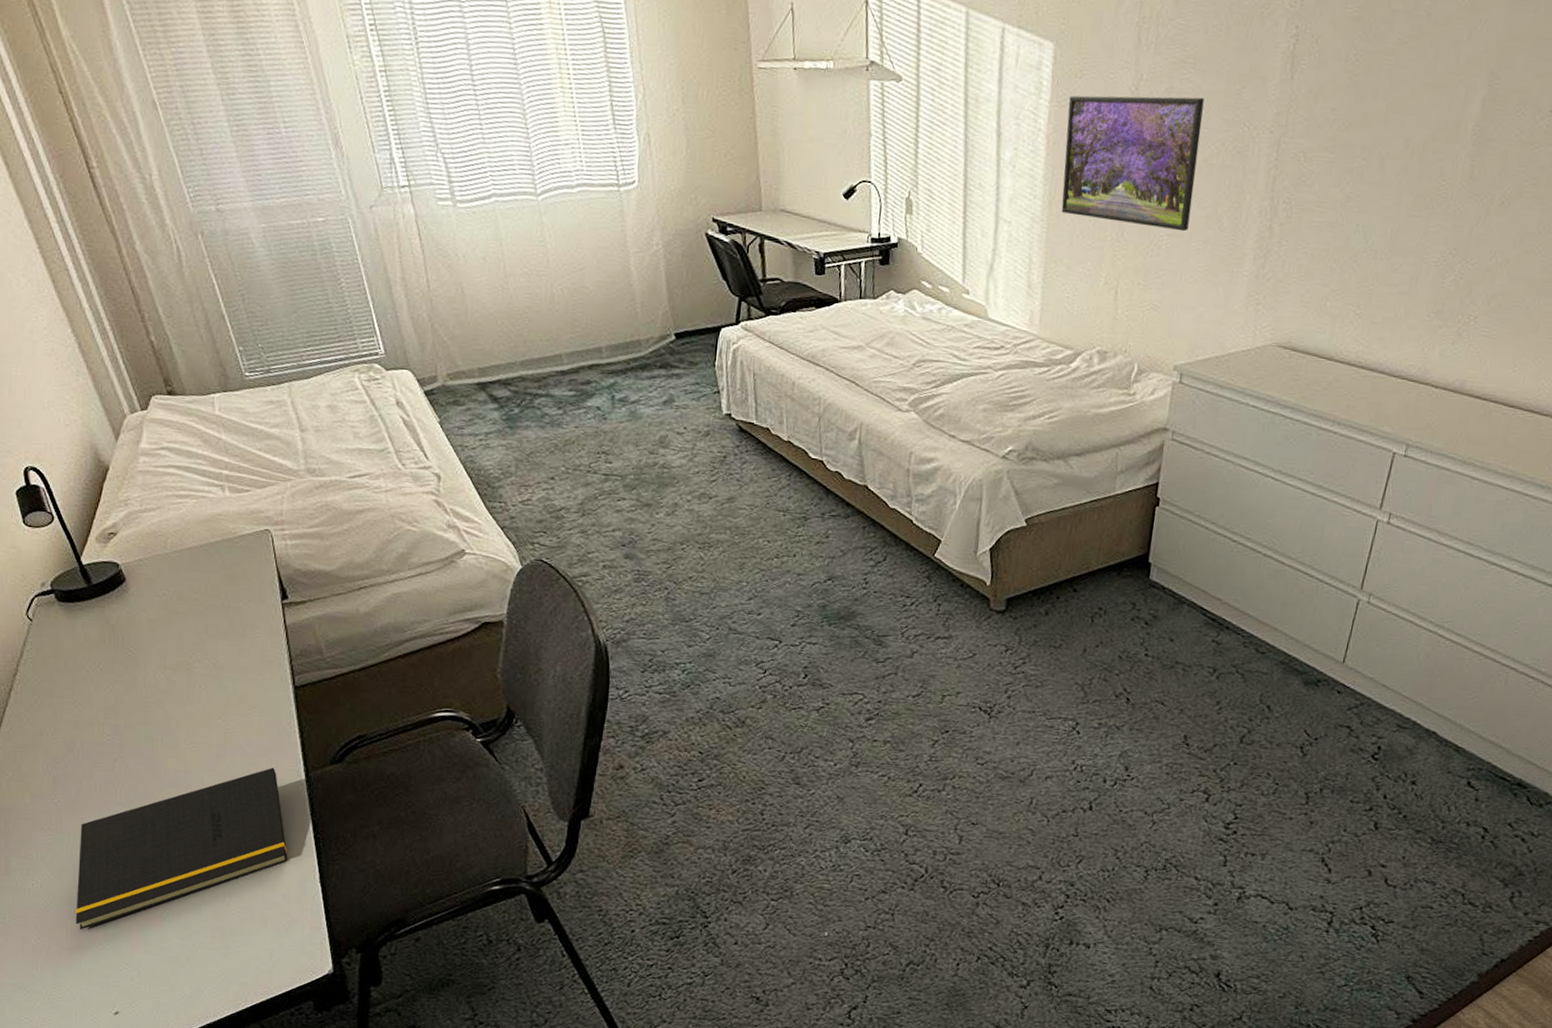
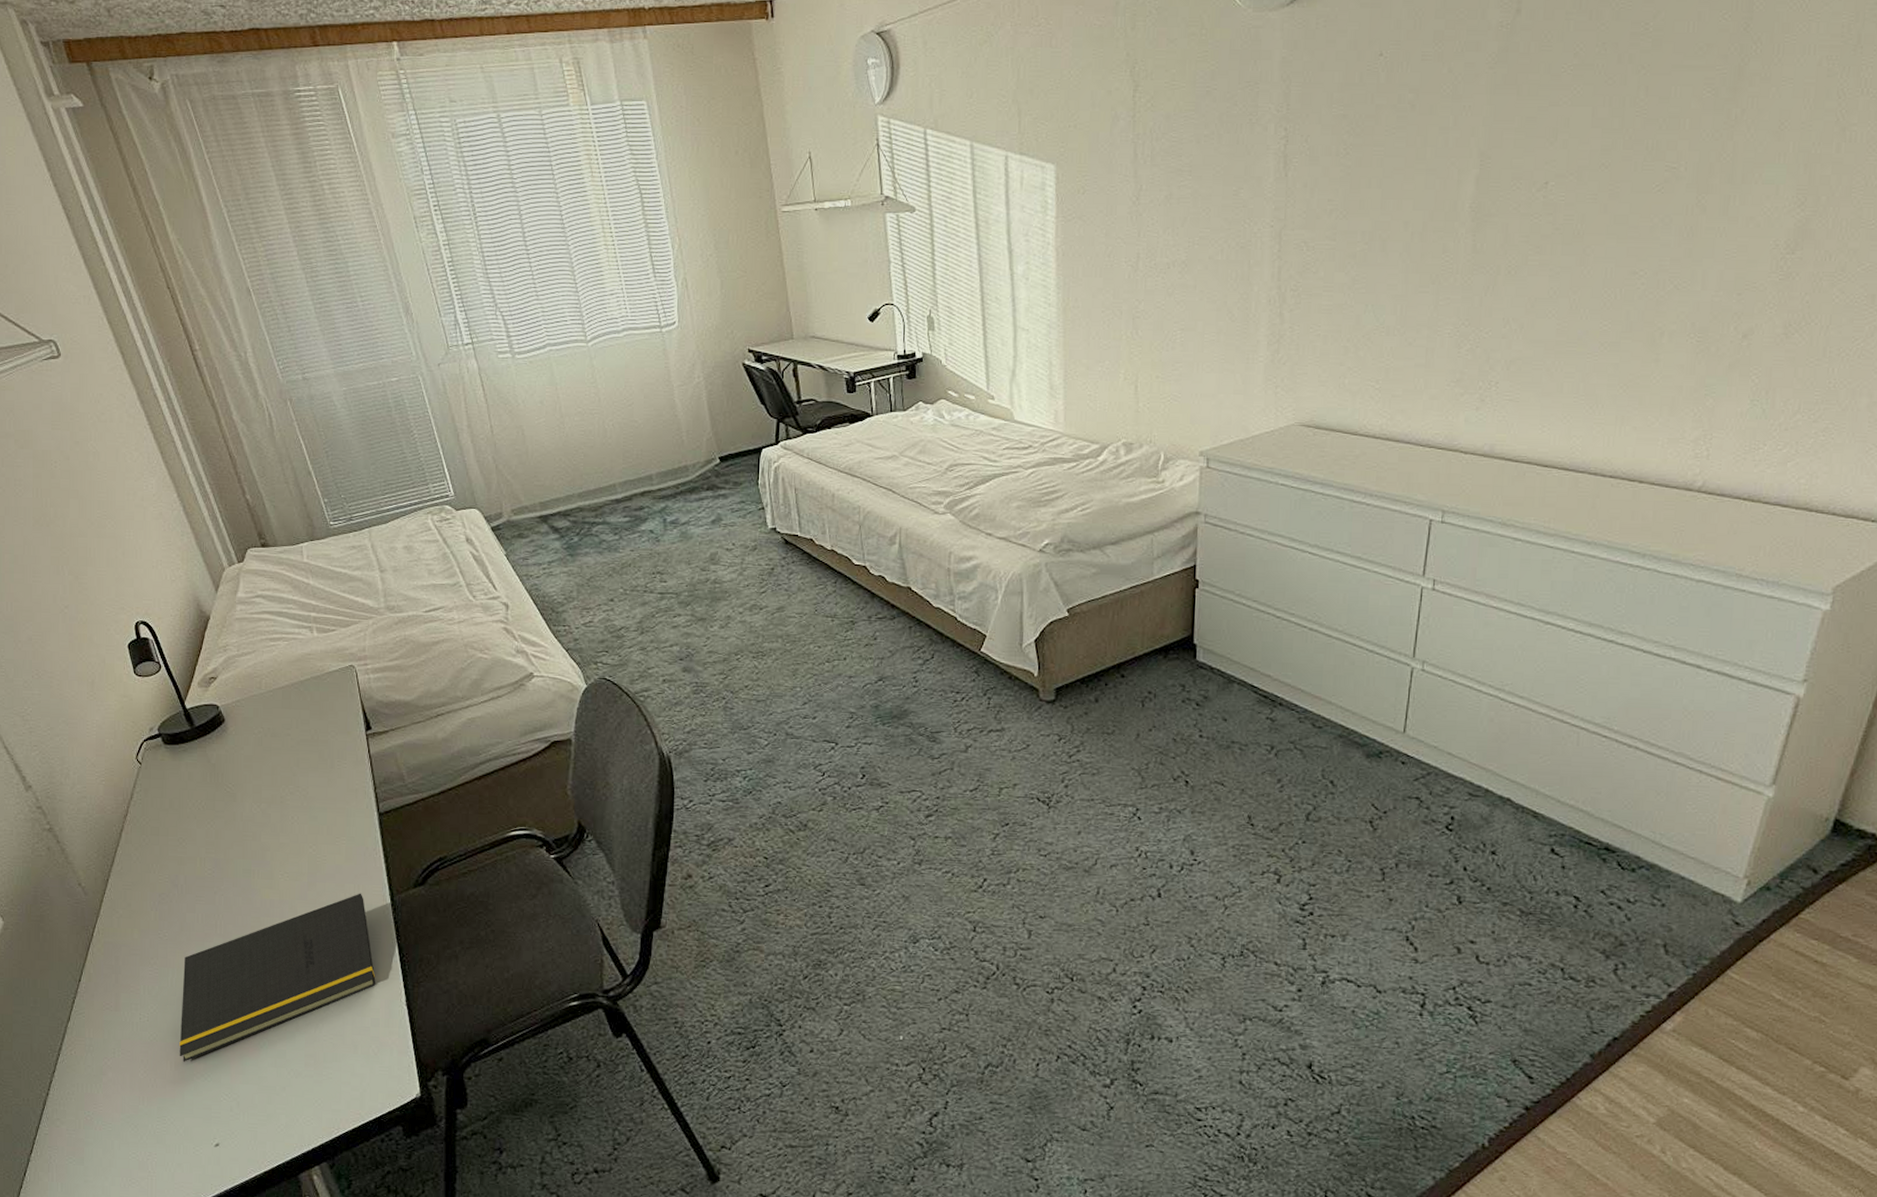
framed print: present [1061,95,1204,232] -> none [1073,201,1204,325]

